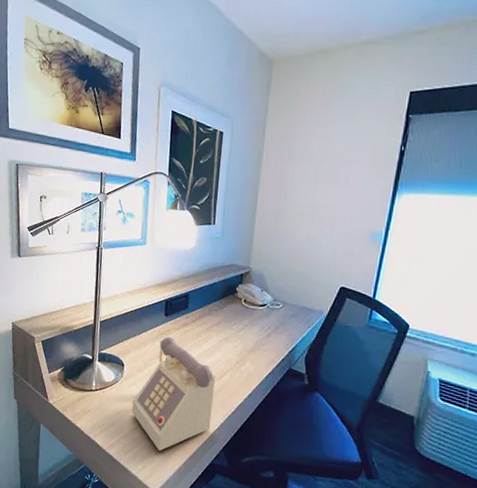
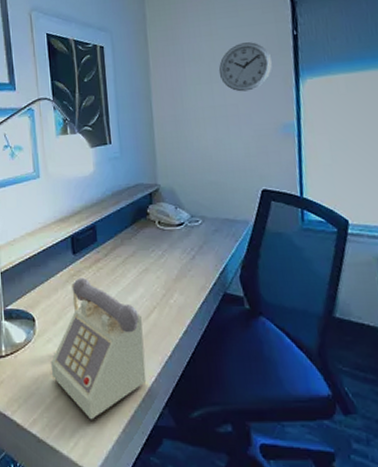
wall clock: none [324,150,376,197] -> present [218,42,272,92]

